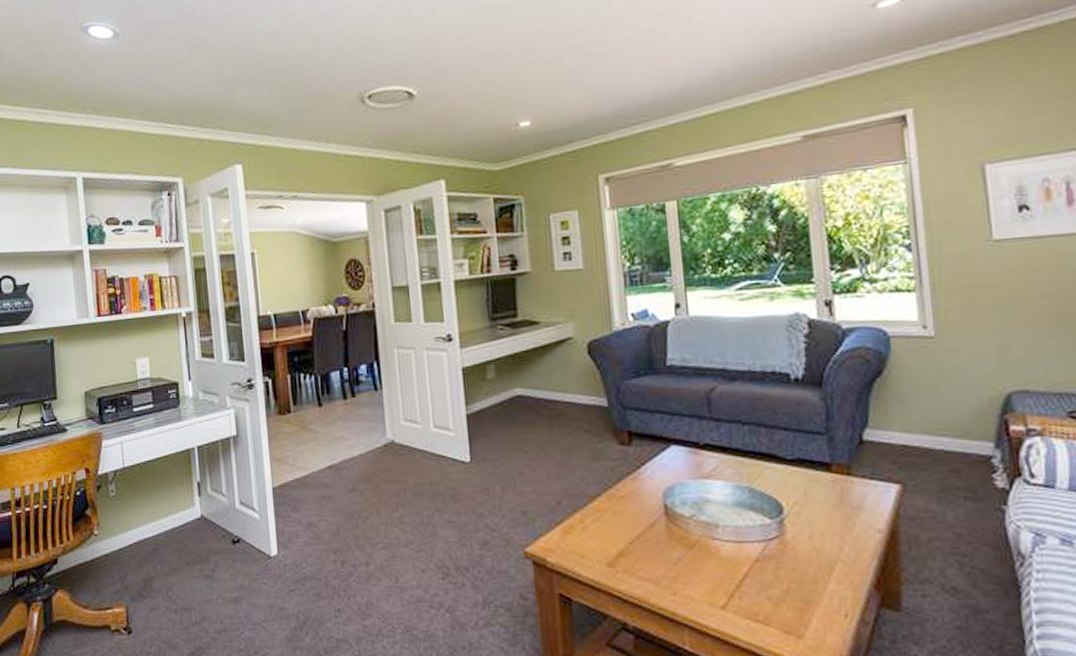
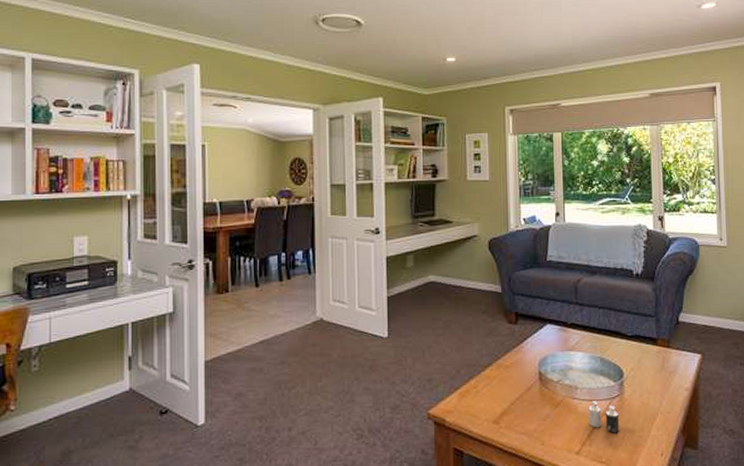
candle: none [734,542,782,585] -> present [588,401,620,433]

